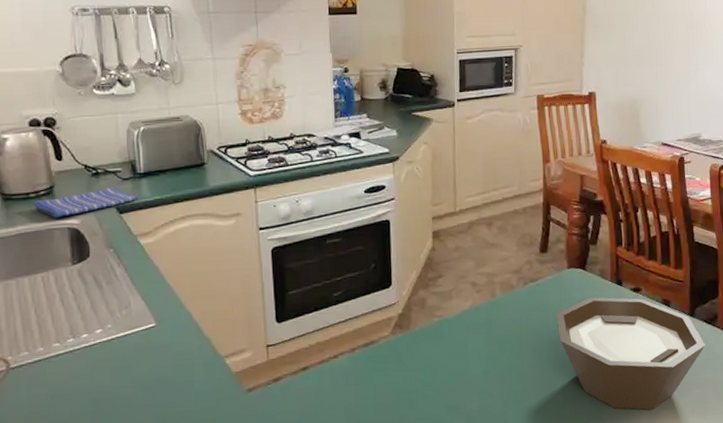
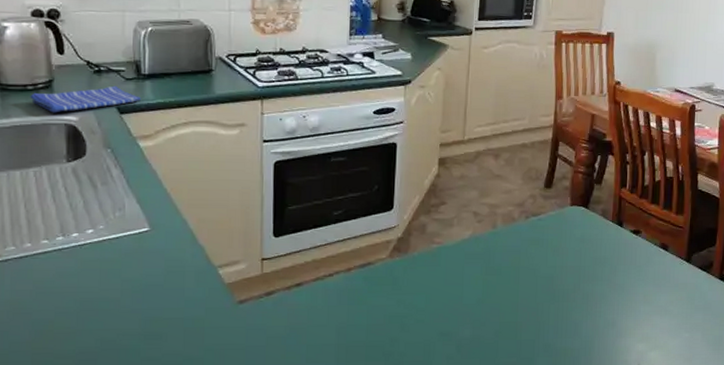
bowl: present [556,297,705,410] -> none [555,236,699,350]

